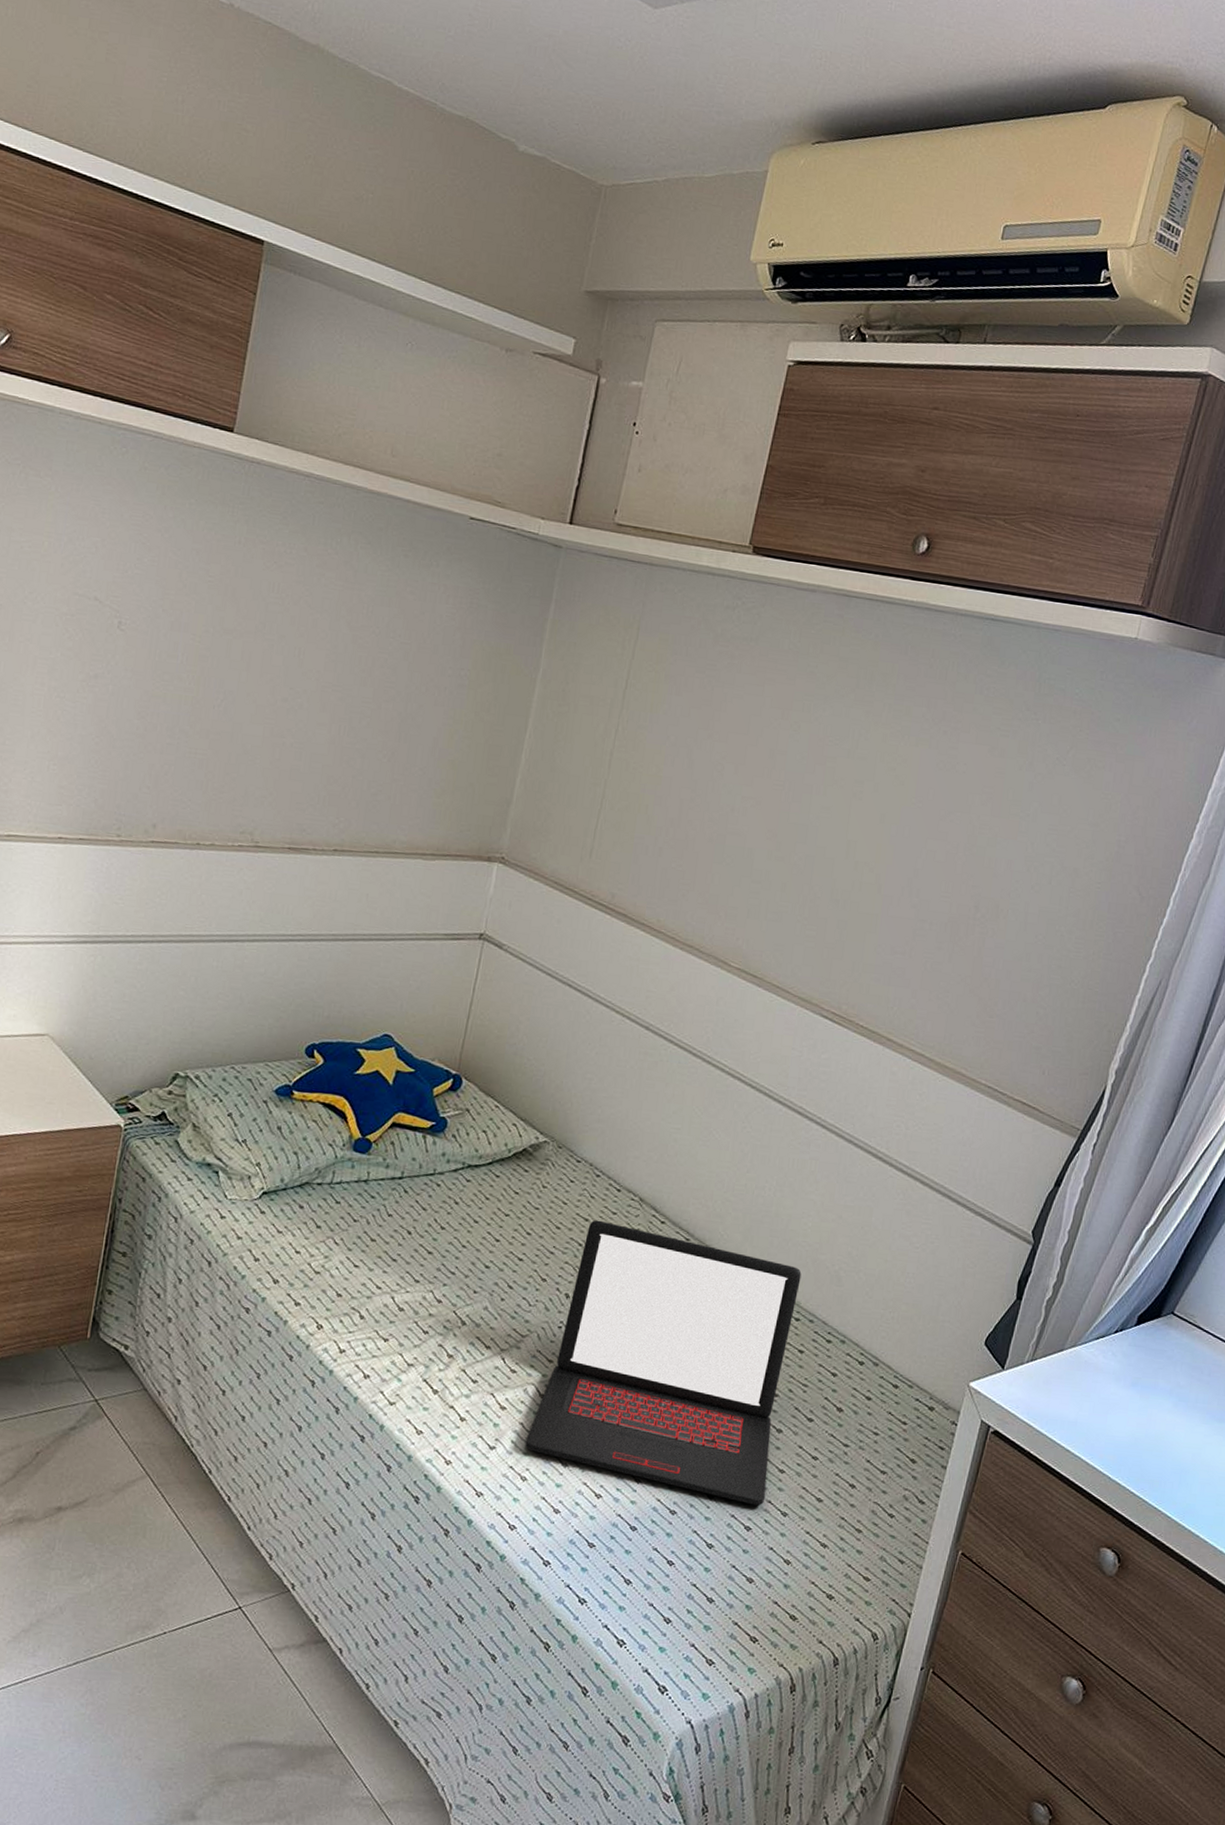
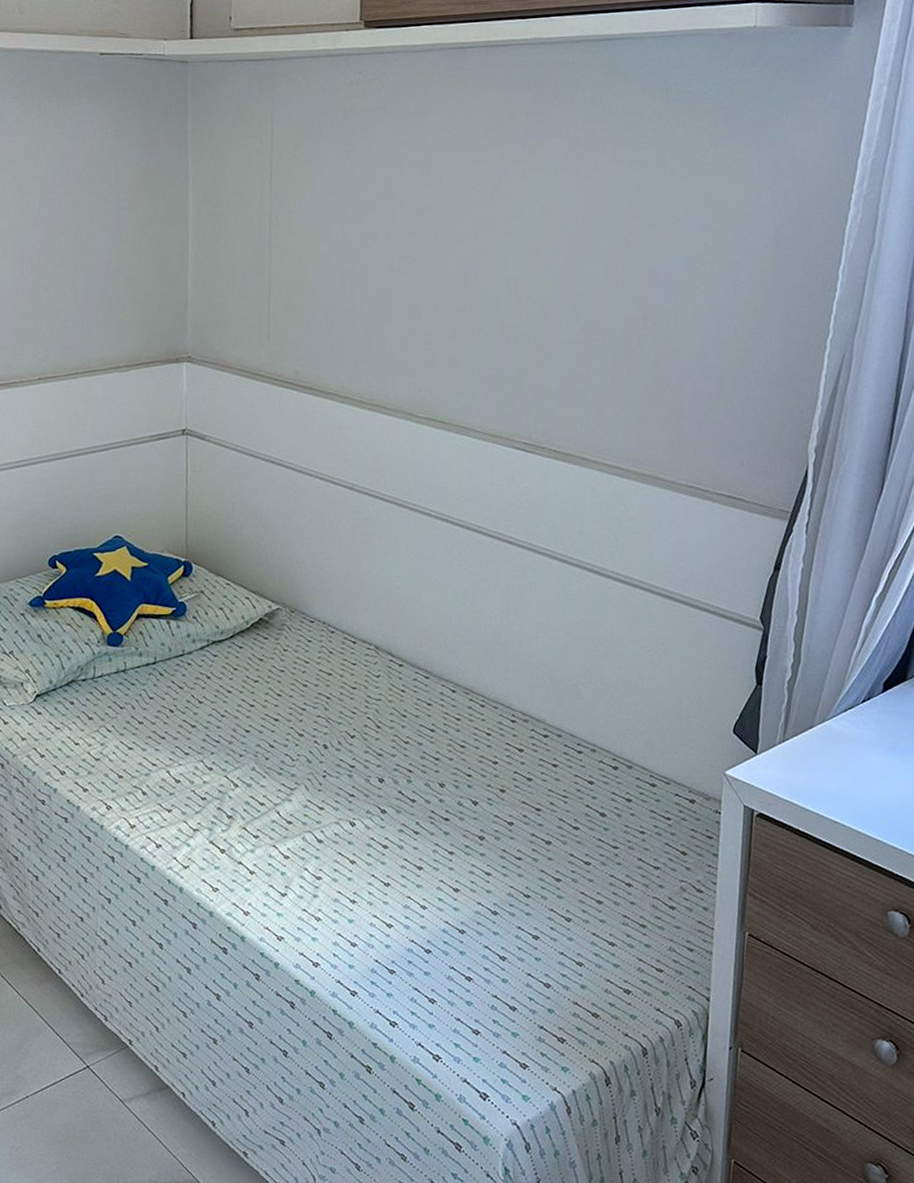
laptop: present [525,1220,802,1506] -> none [313,672,547,915]

